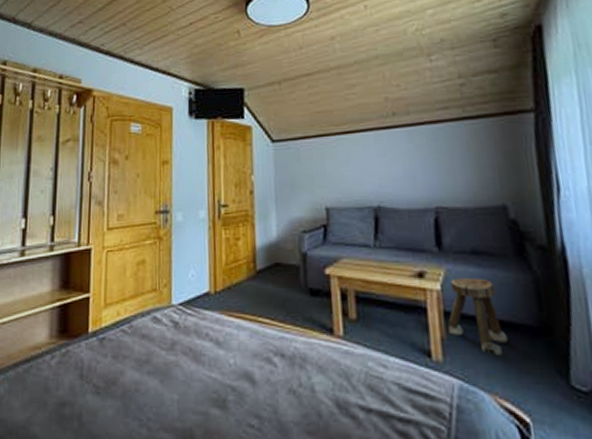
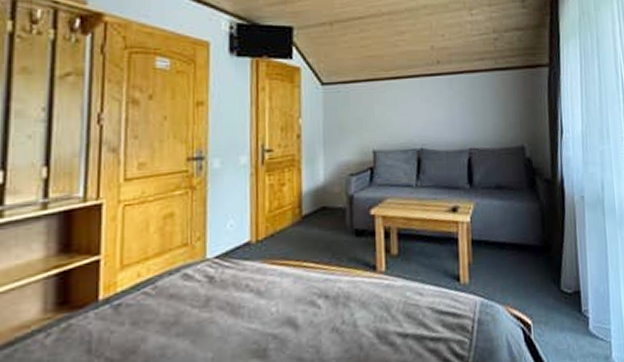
stool: present [448,278,508,355] -> none [474,209,519,273]

